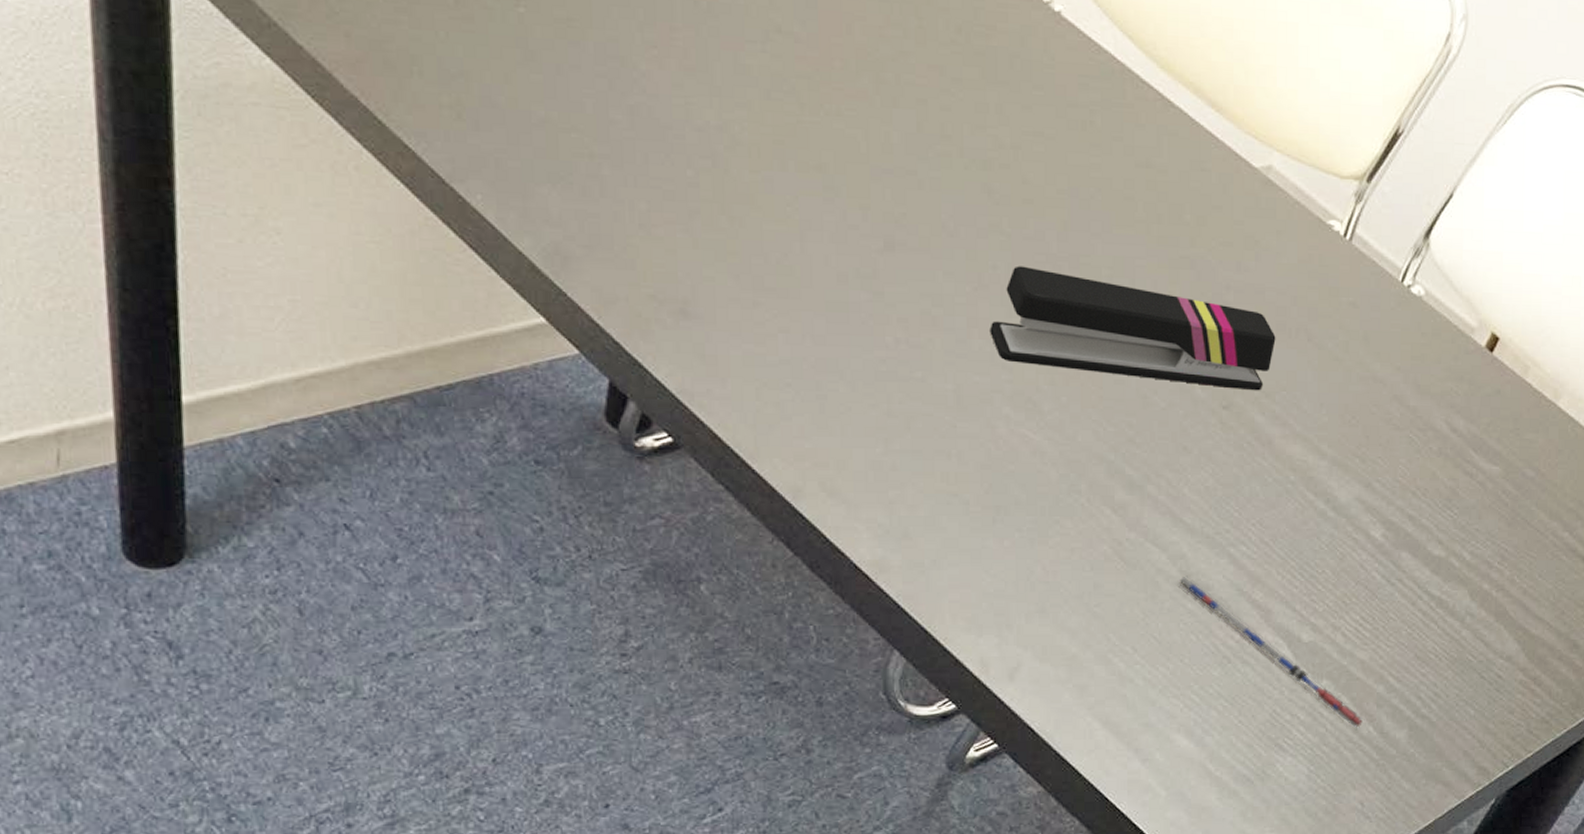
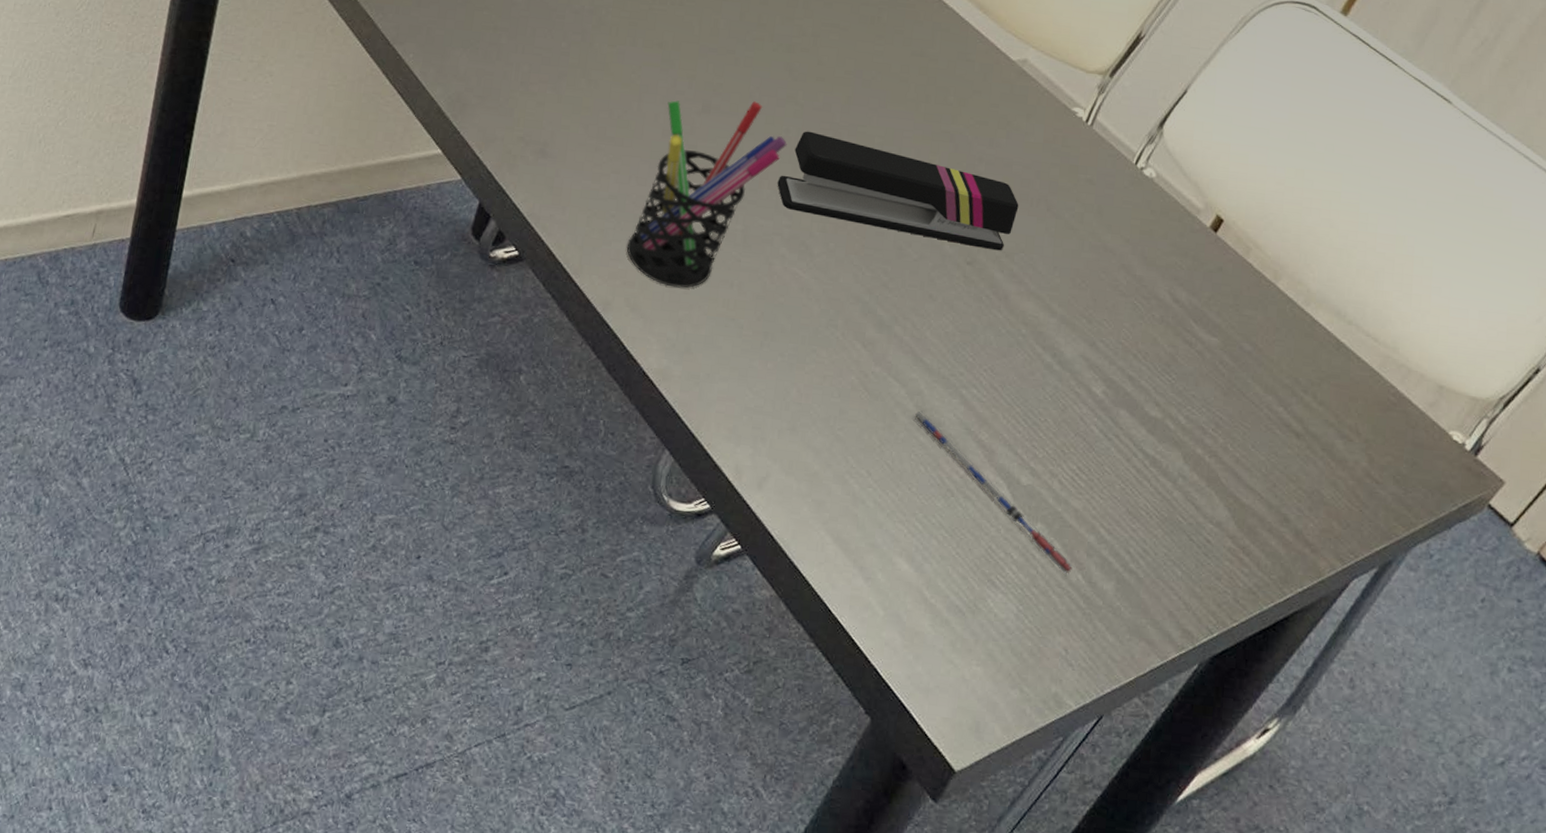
pen holder: none [812,233,996,464] -> present [626,100,787,288]

